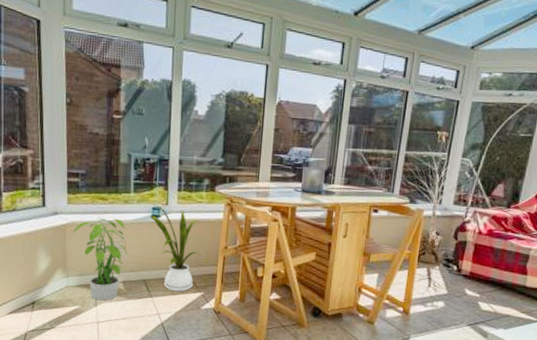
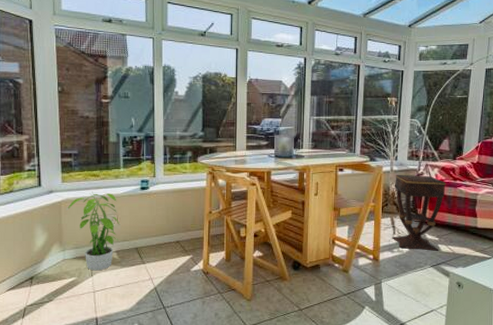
house plant: present [150,204,201,292] -> none [139,177,188,257]
side table: none [426,221,495,309] -> present [392,175,446,251]

